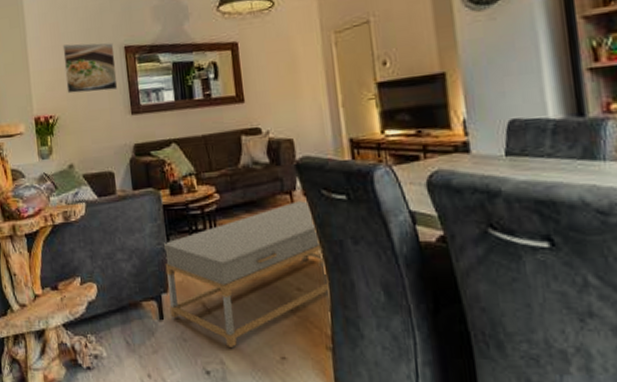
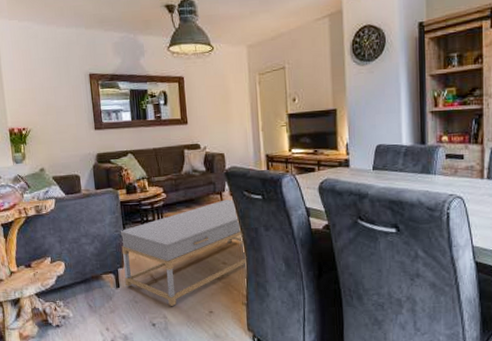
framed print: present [62,42,118,94] -> none [34,69,83,110]

